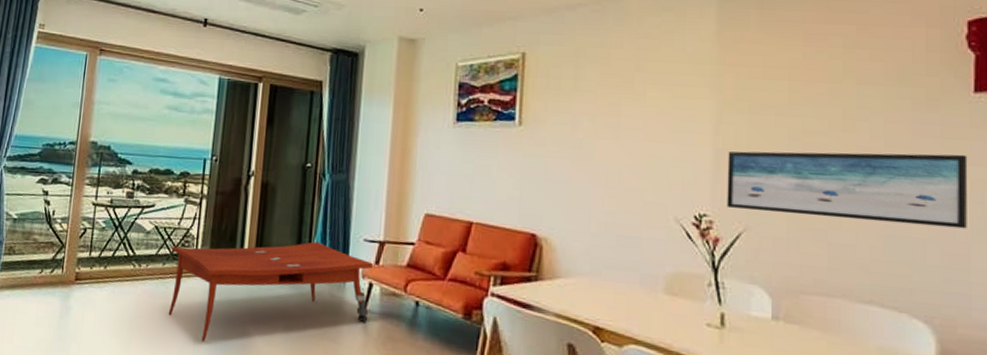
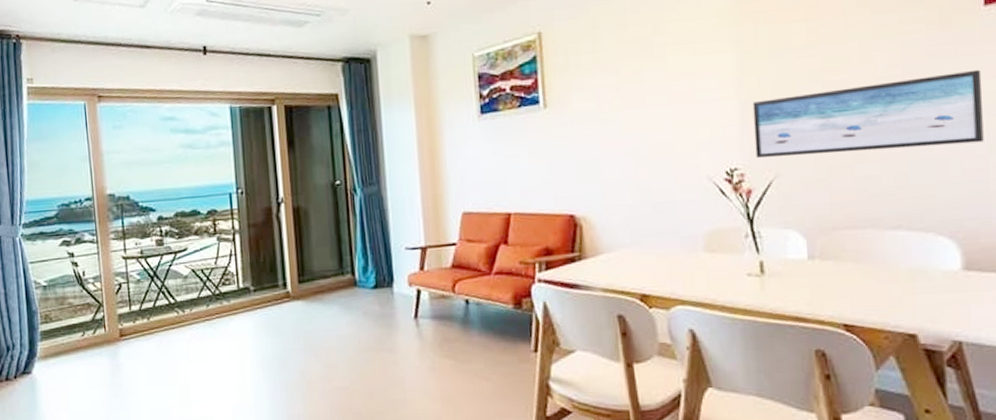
coffee table: present [168,241,374,341] -> none [212,257,421,374]

